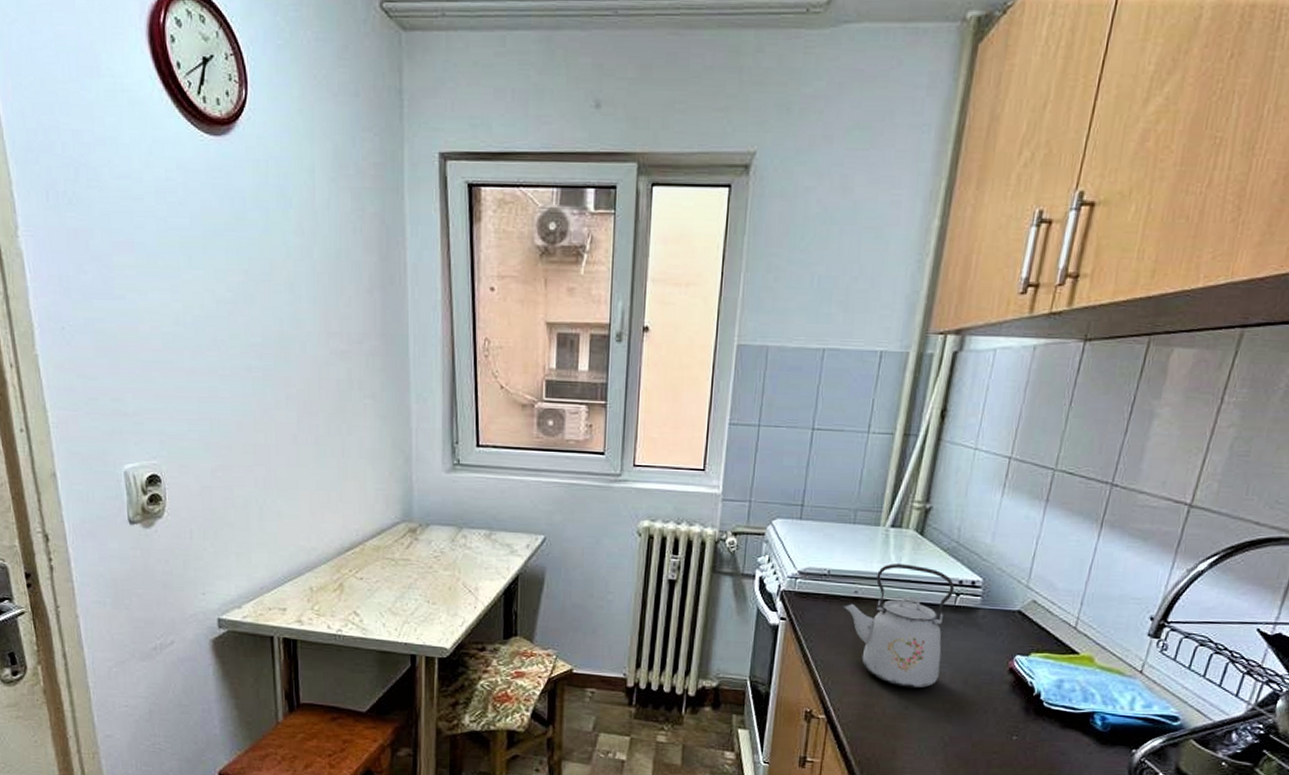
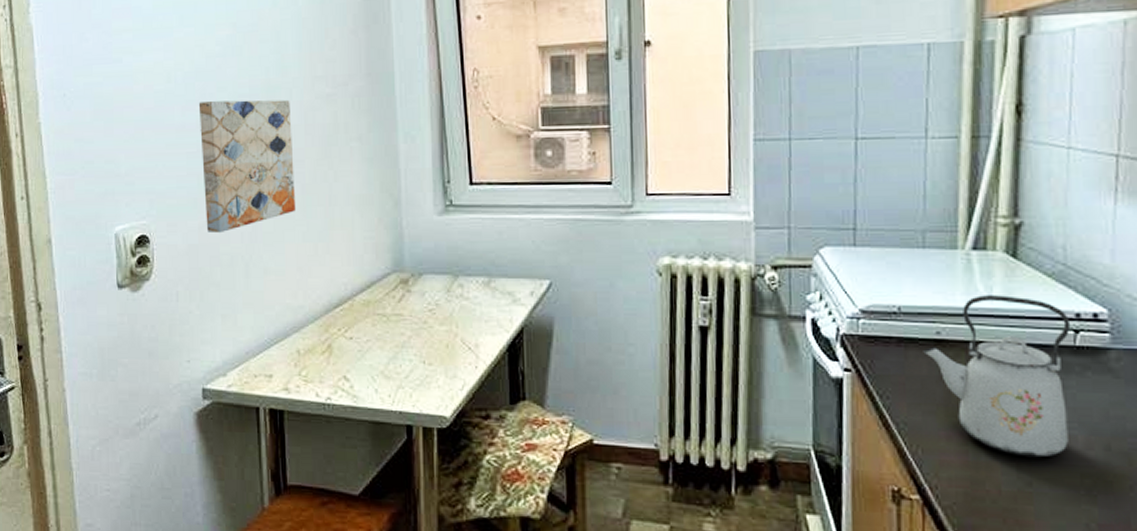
wall art: none [209,348,310,477] -> present [198,99,297,234]

